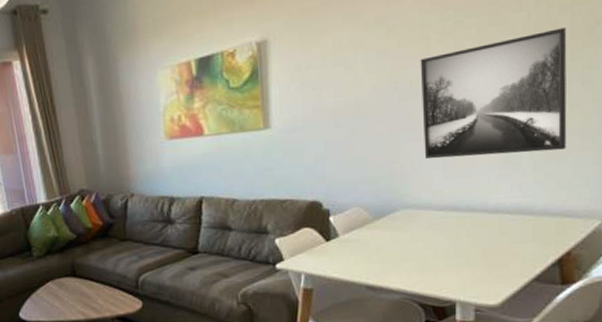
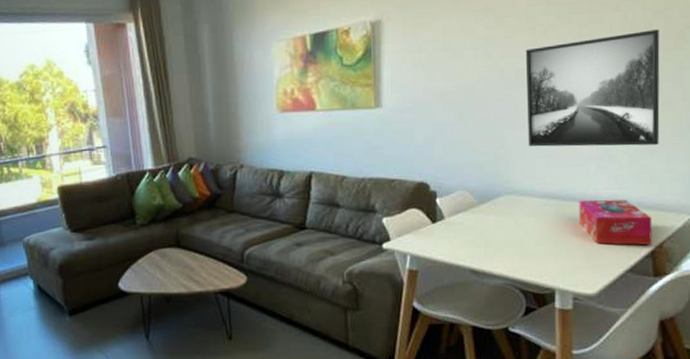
tissue box: none [480,208,559,255] -> present [578,200,652,246]

